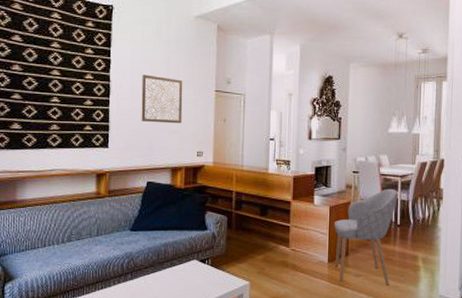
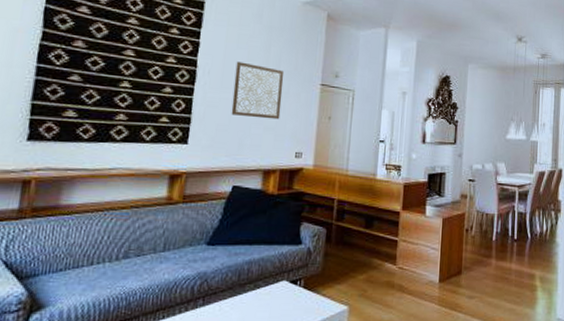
chair: present [334,188,397,286] -> none [446,199,515,309]

